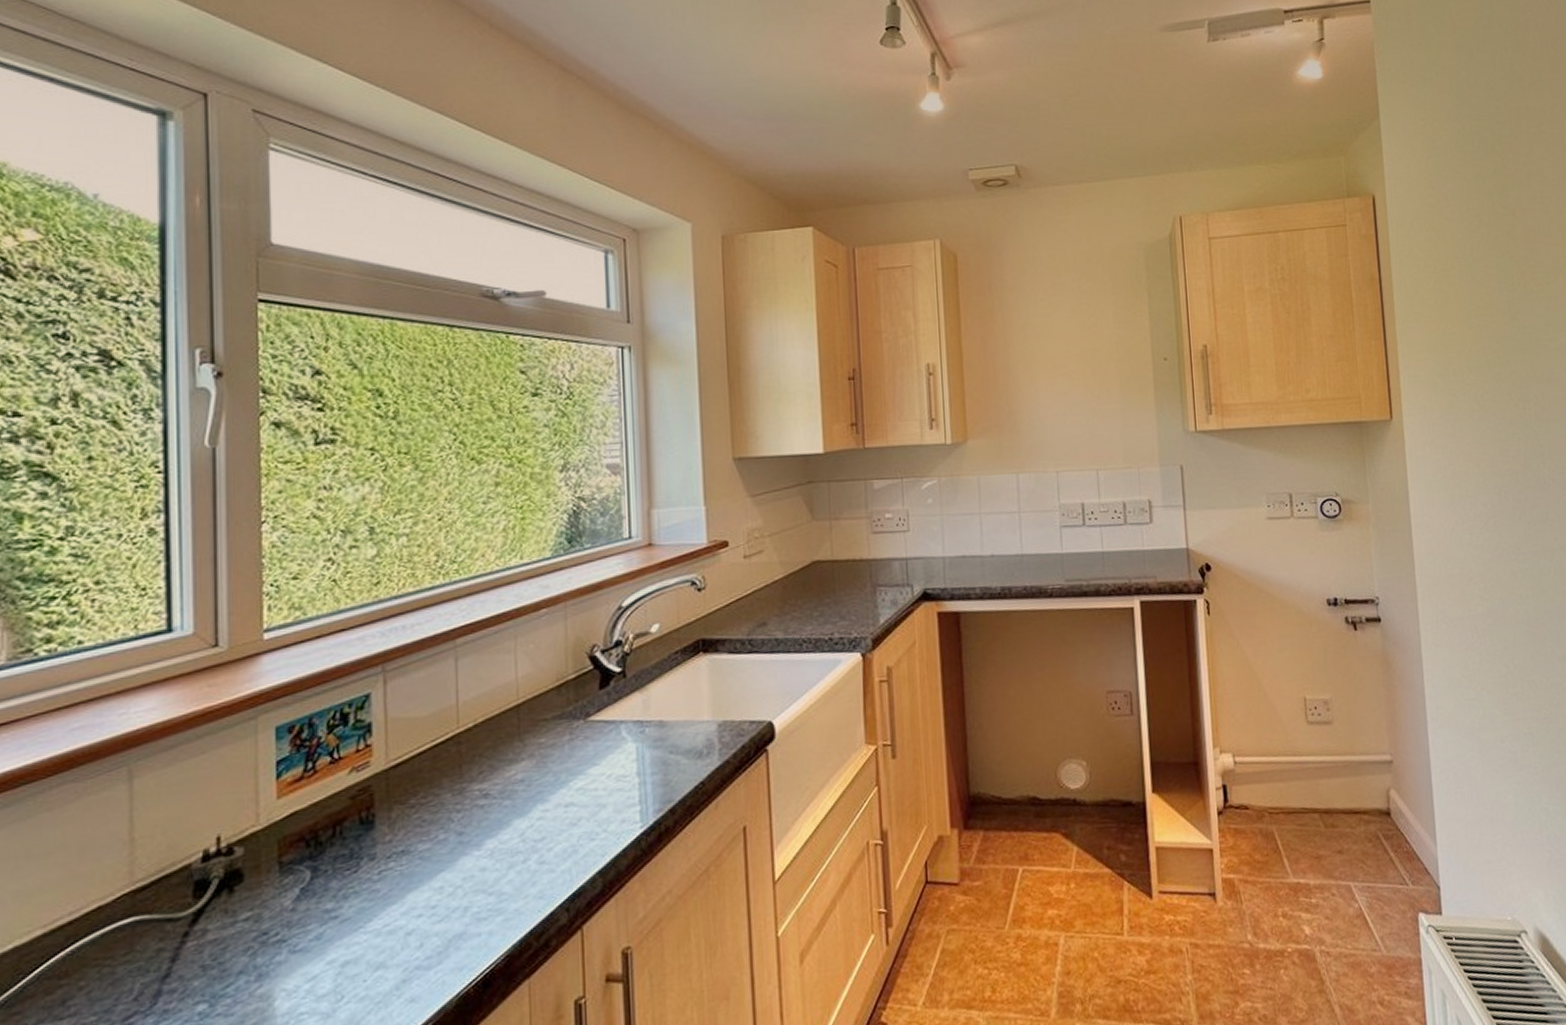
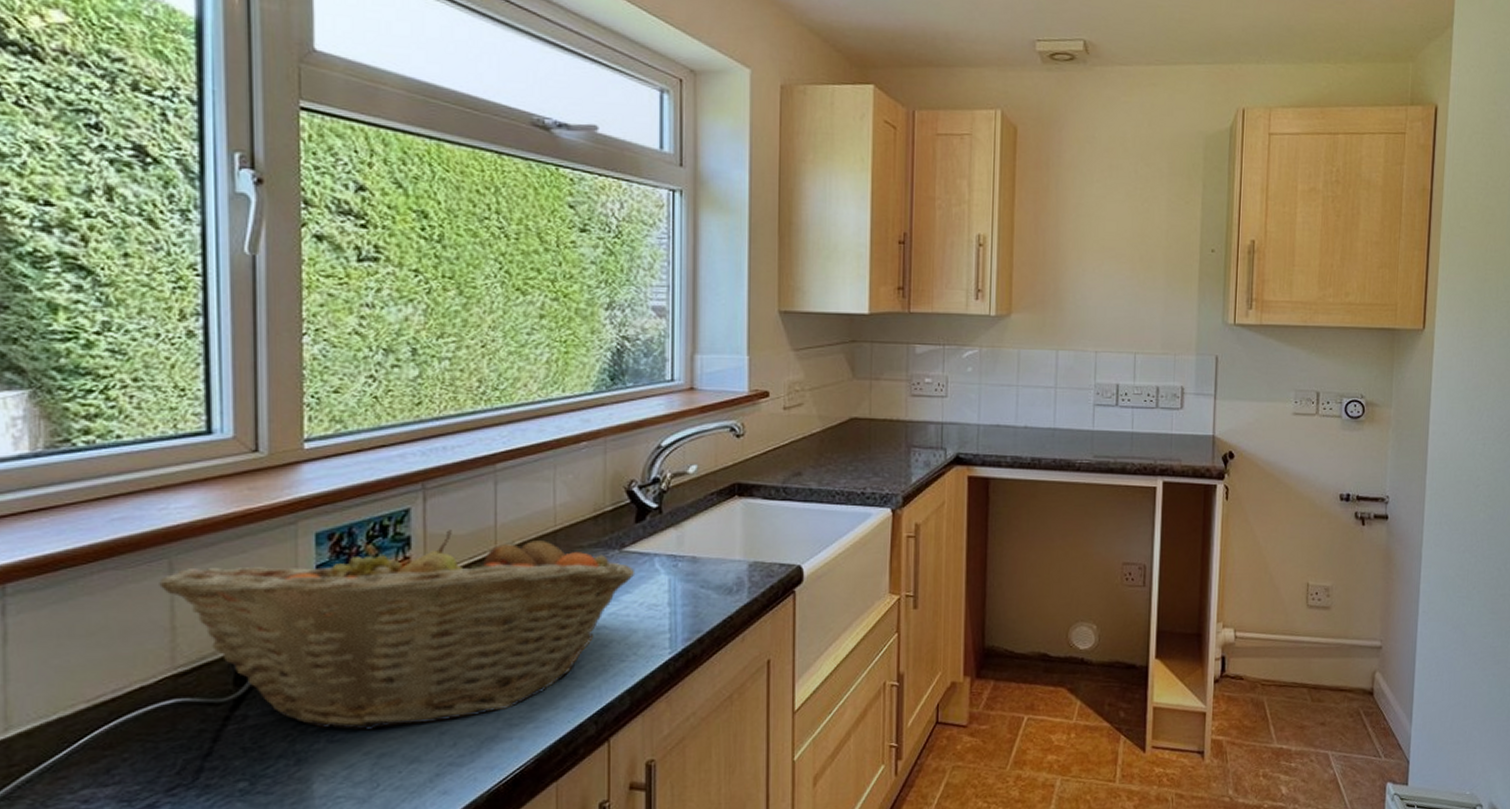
fruit basket: none [118,712,602,938] -> present [159,530,636,731]

